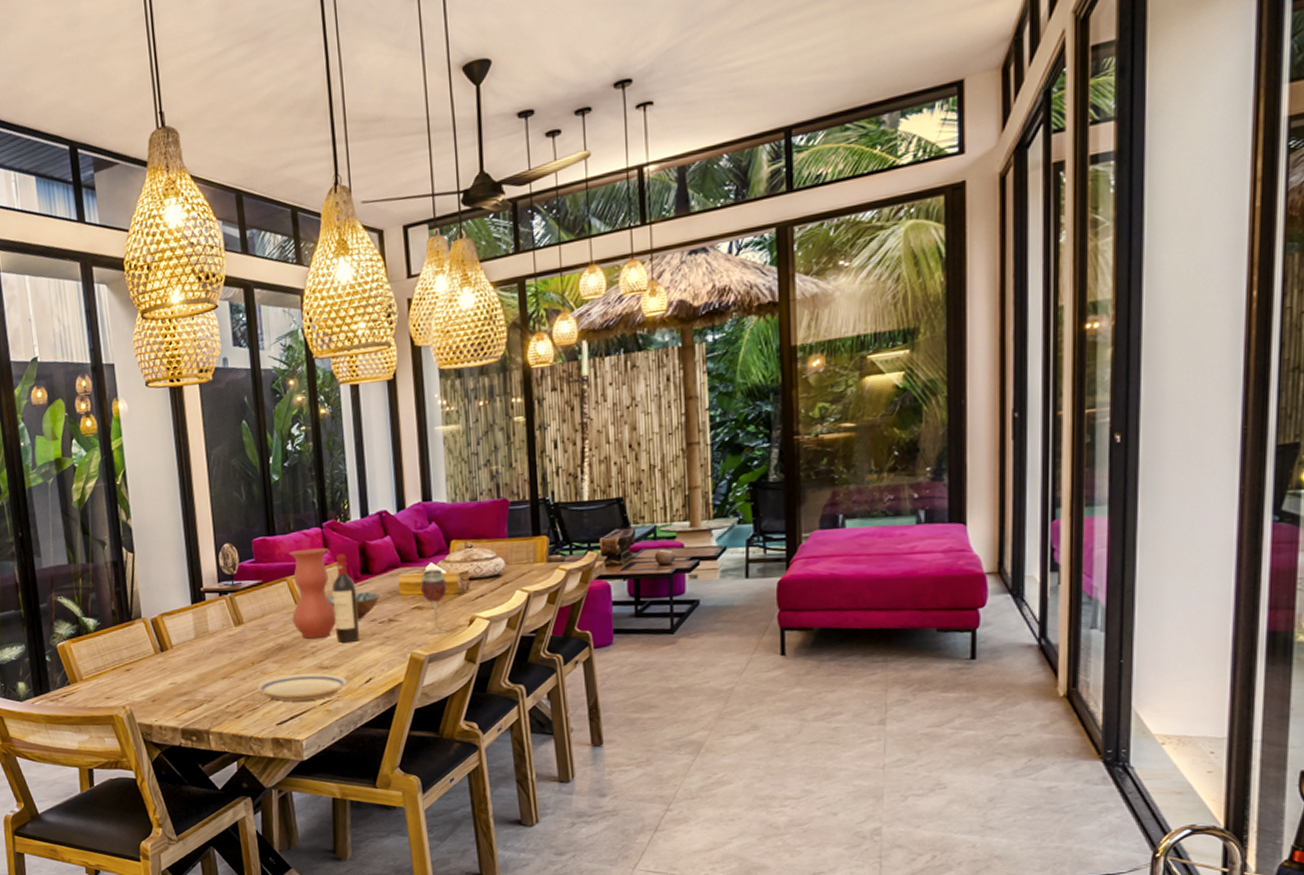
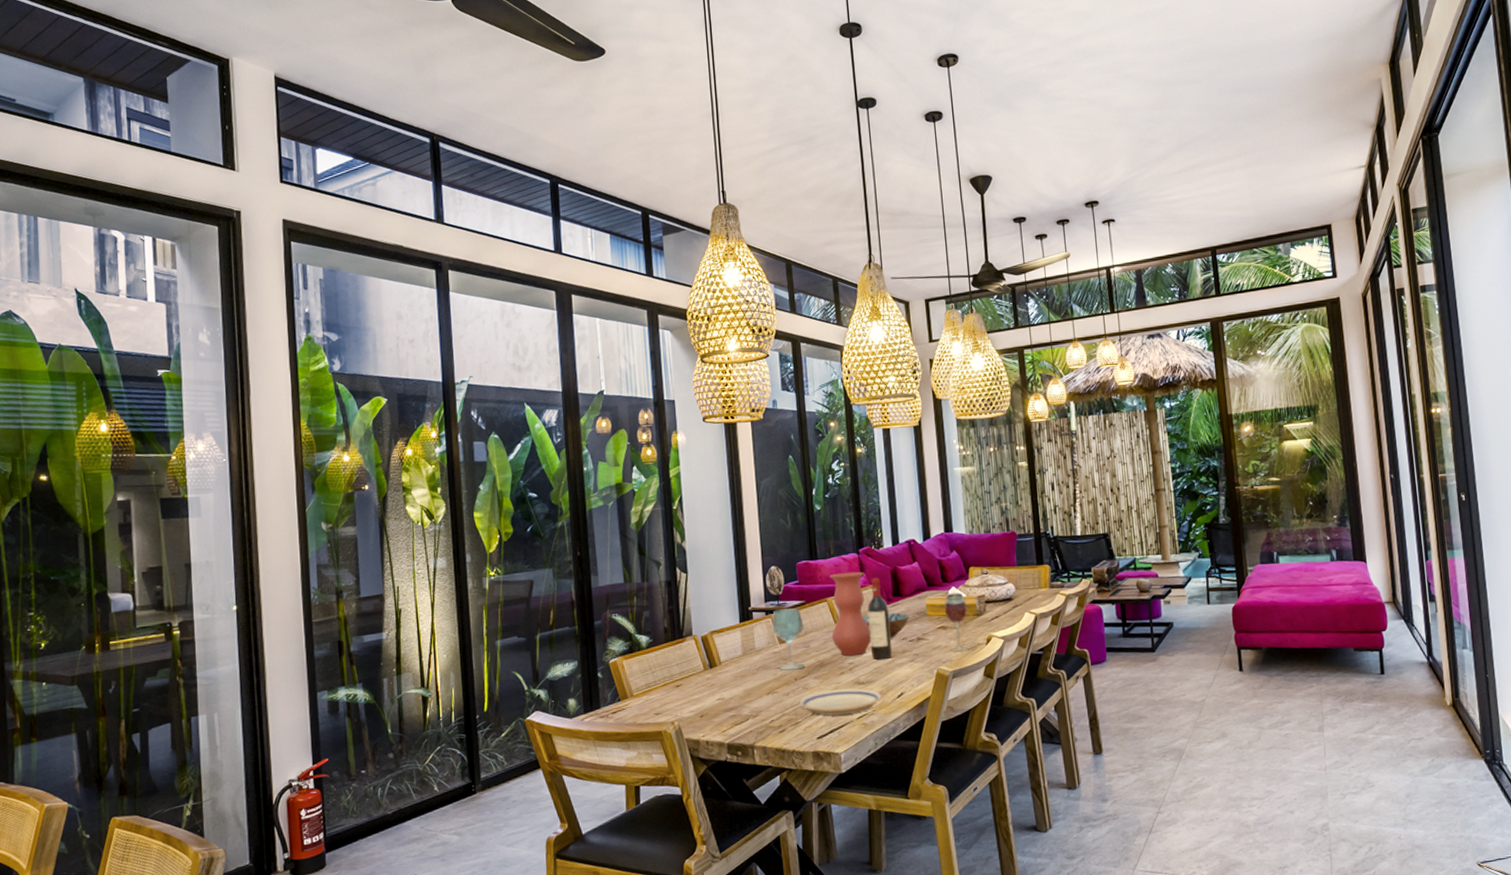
wine glass: none [225,588,262,655] -> present [771,607,805,671]

